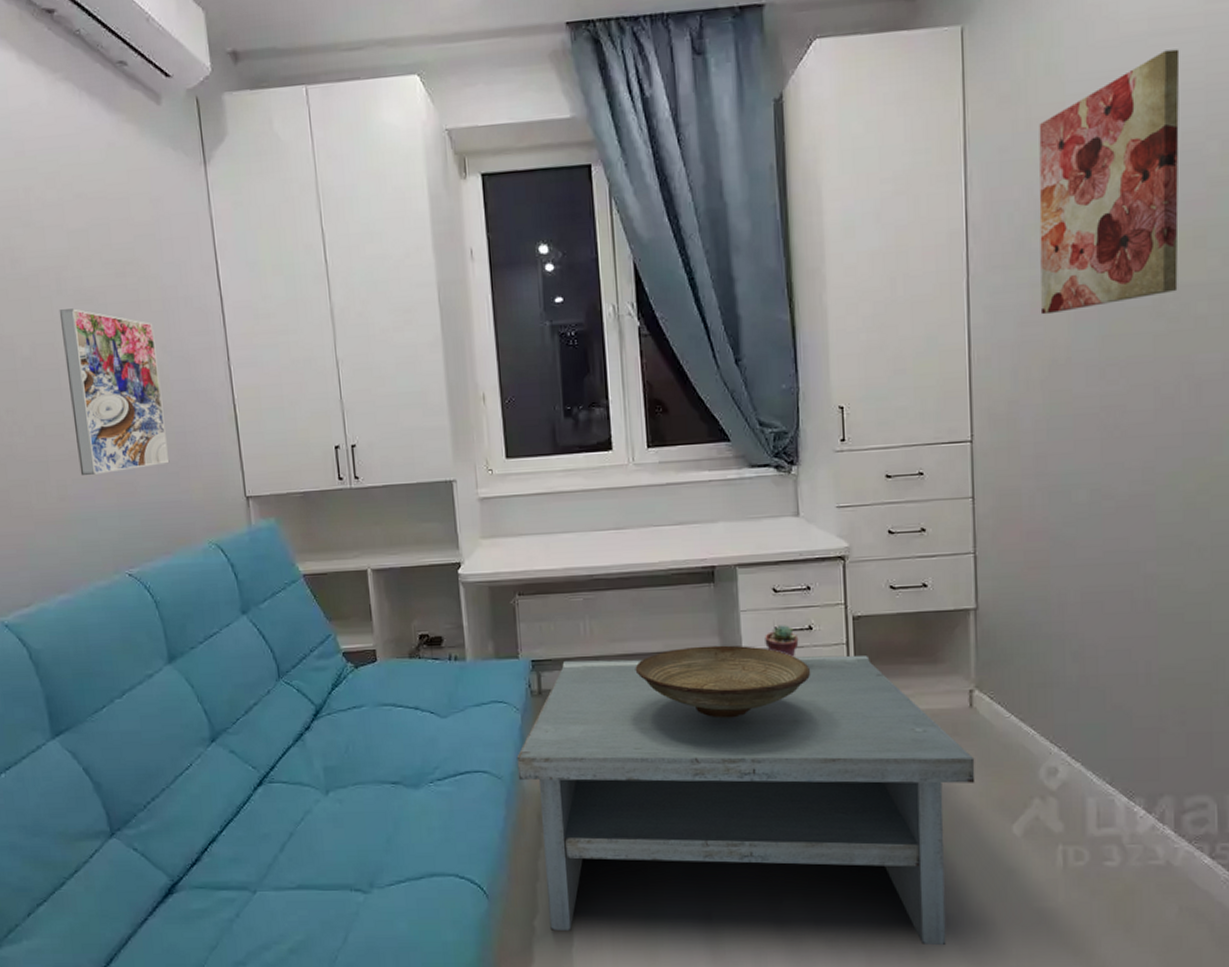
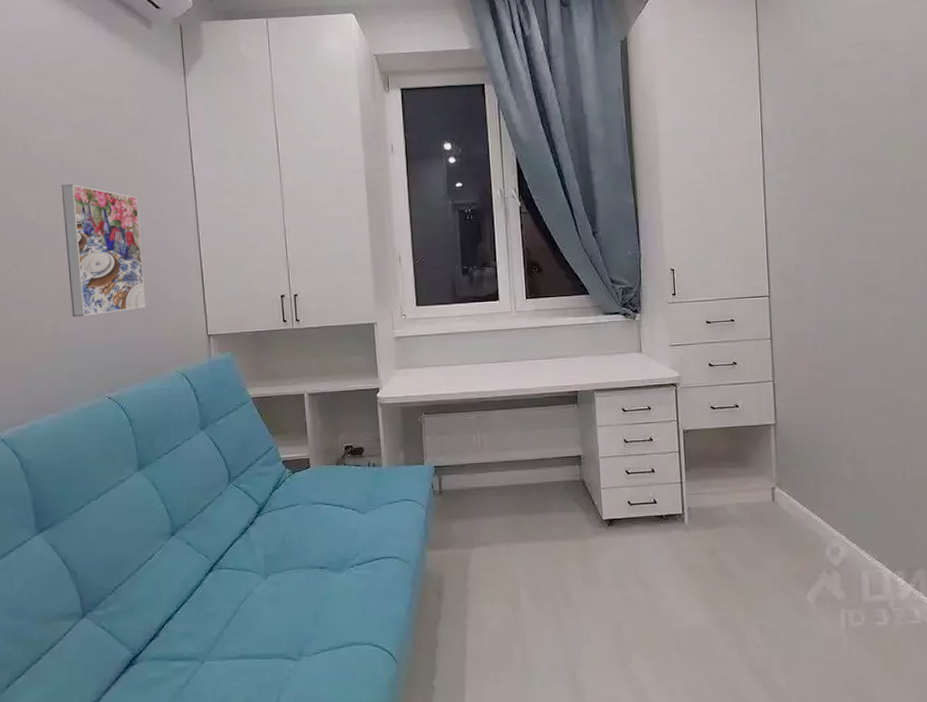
coffee table: present [516,655,976,946] -> none [421,460,778,693]
decorative bowl: present [635,645,811,718] -> none [516,453,652,512]
potted succulent: present [765,625,799,657] -> none [616,437,643,463]
wall art: present [1039,49,1180,315] -> none [812,15,914,203]

